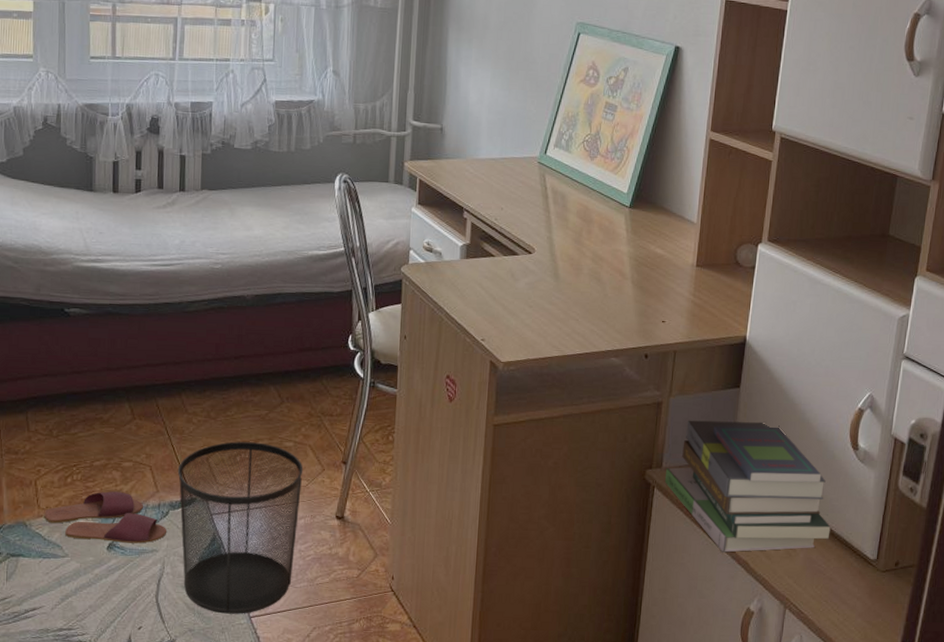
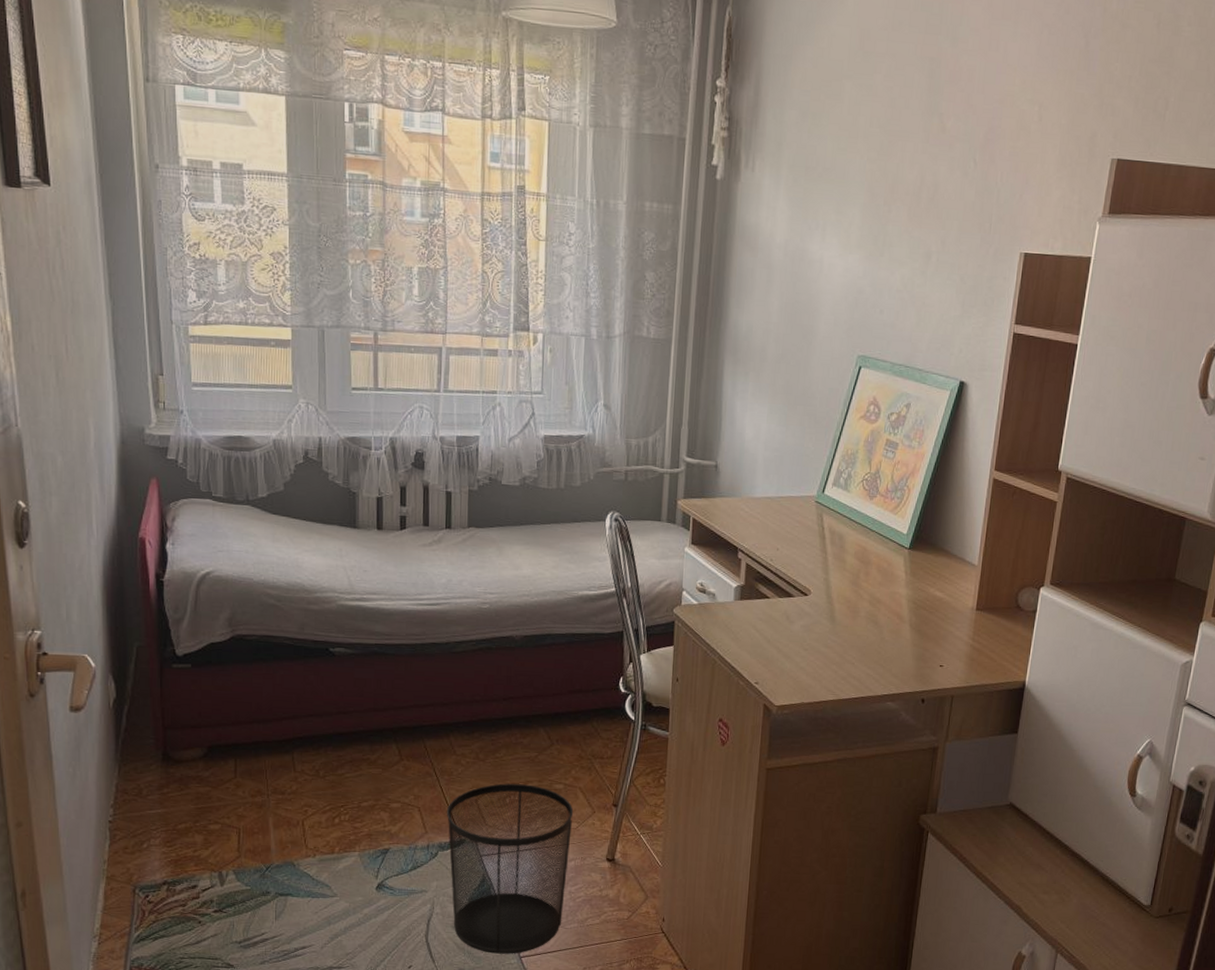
slippers: present [44,491,166,544] -> none [312,832,435,884]
books: present [664,420,831,553] -> none [938,765,1105,897]

